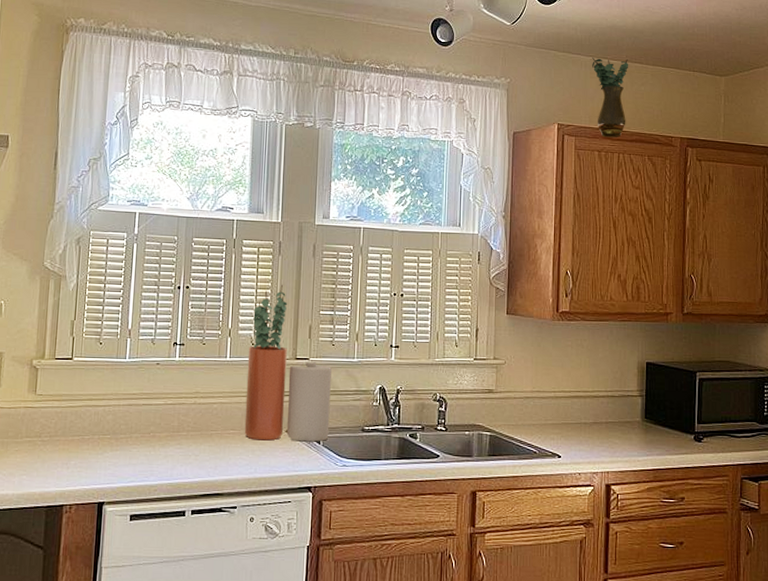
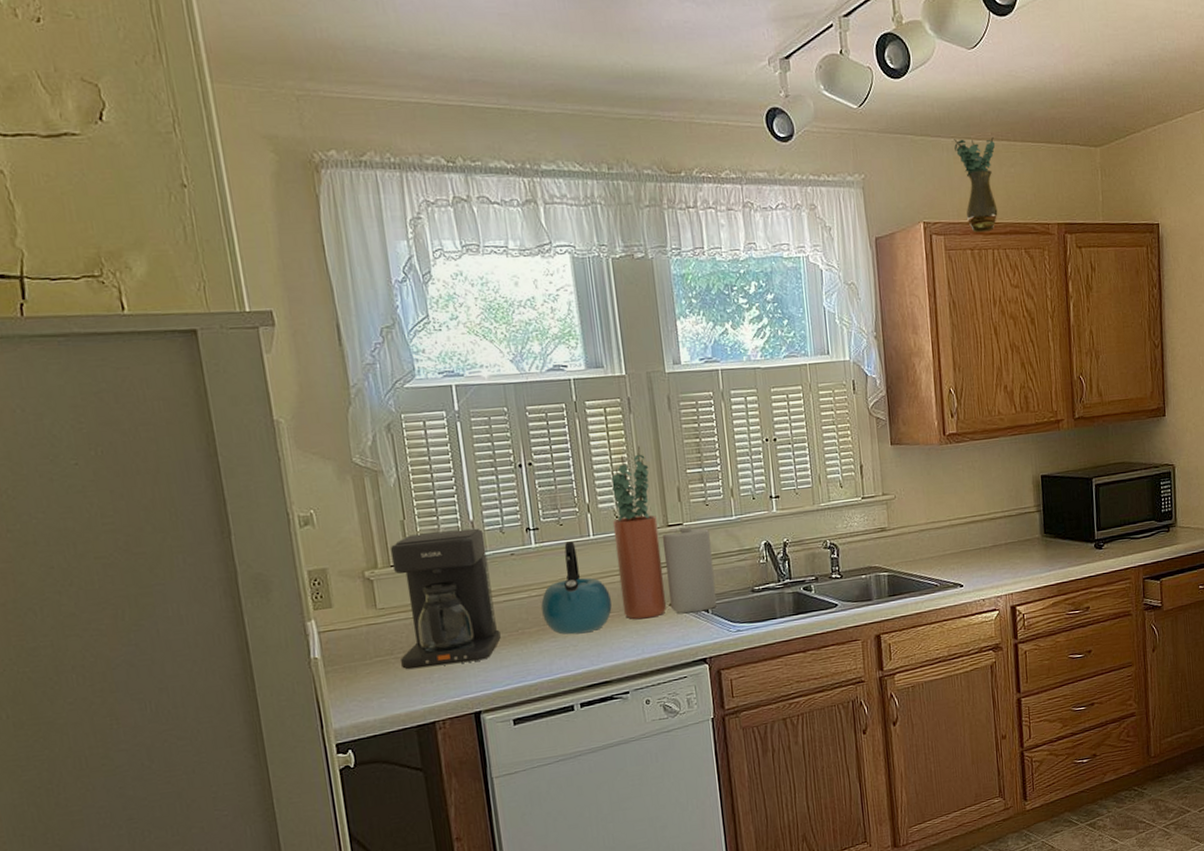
coffee maker: none [46,334,138,455] -> present [390,528,501,670]
kettle: none [173,360,236,445] -> present [540,541,612,635]

